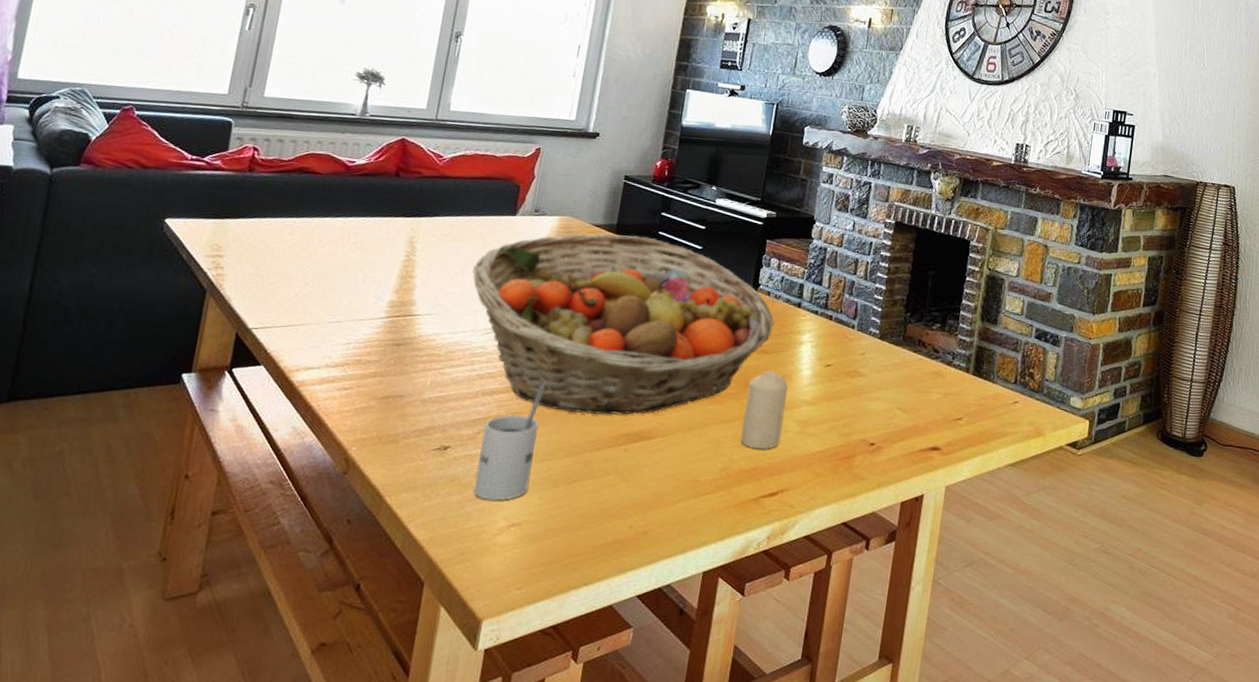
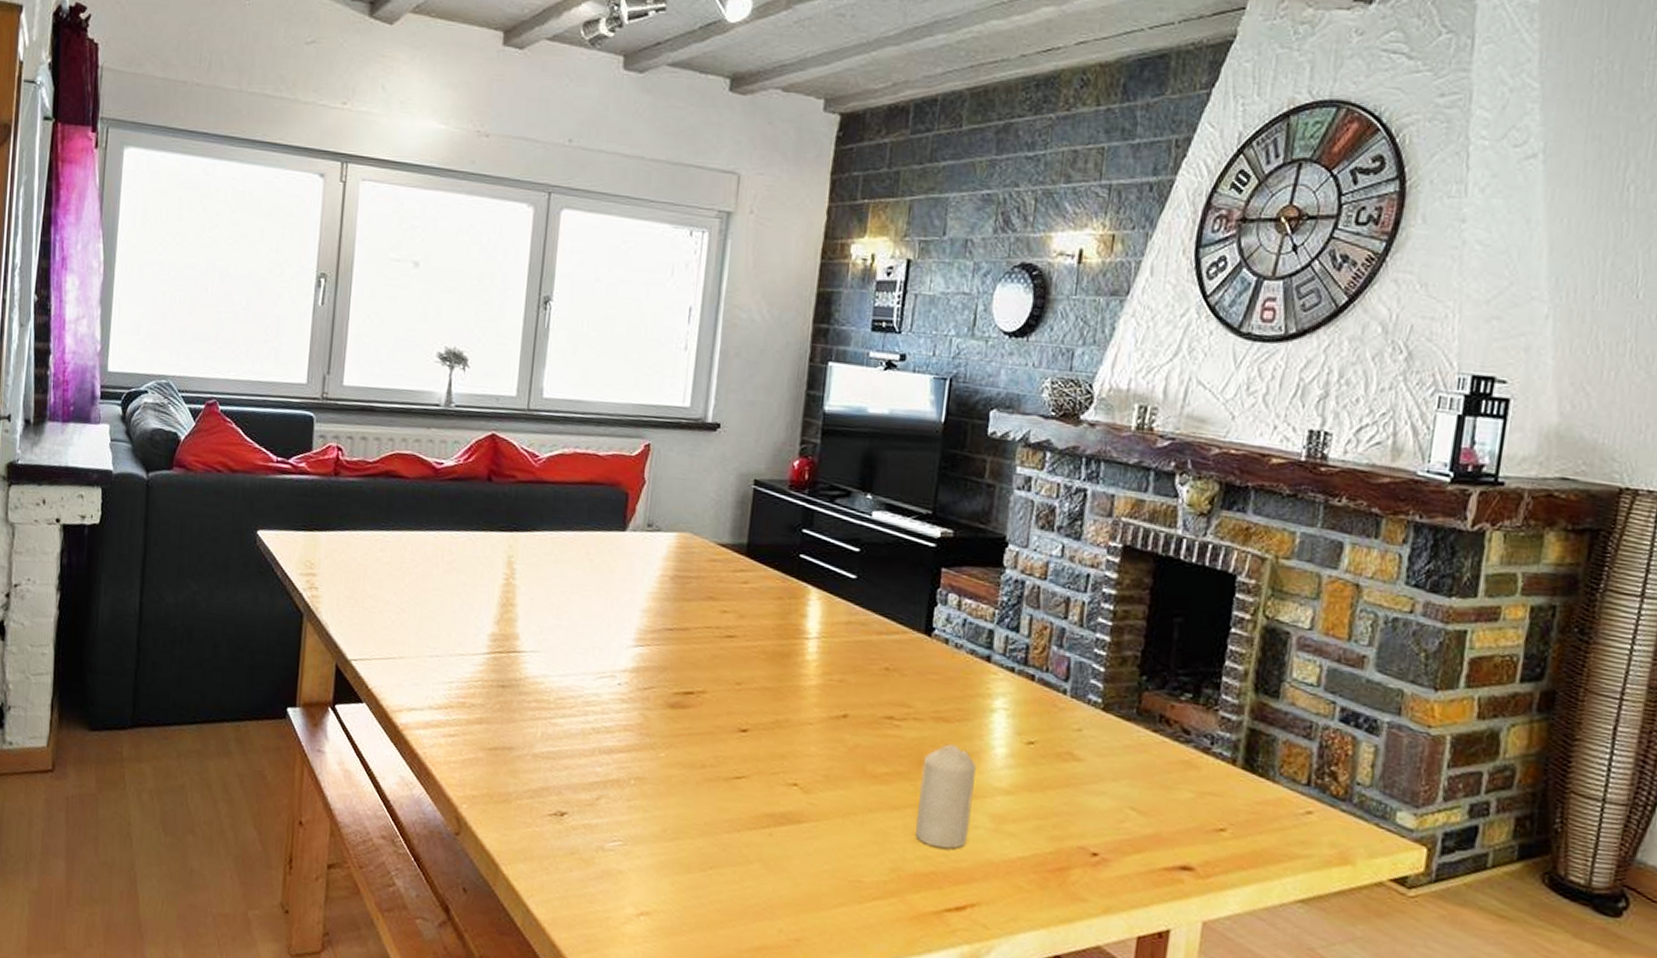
fruit basket: present [473,233,774,415] -> none [580,555,955,790]
mug: present [473,382,546,501] -> none [596,741,672,883]

